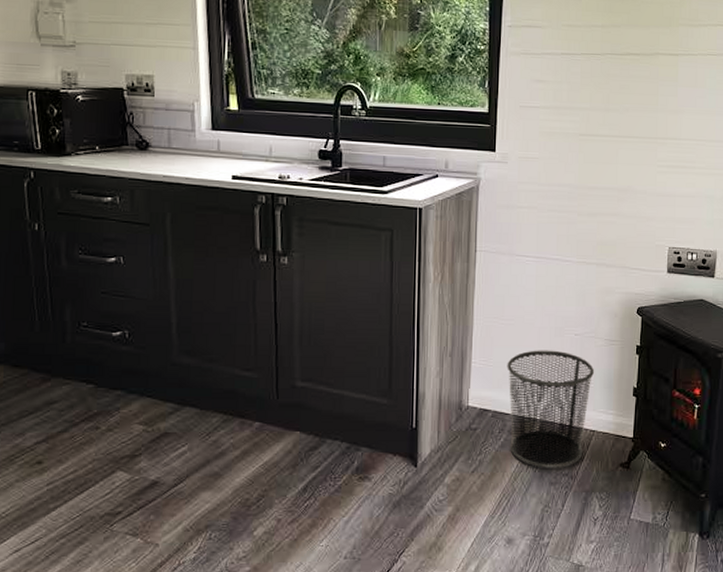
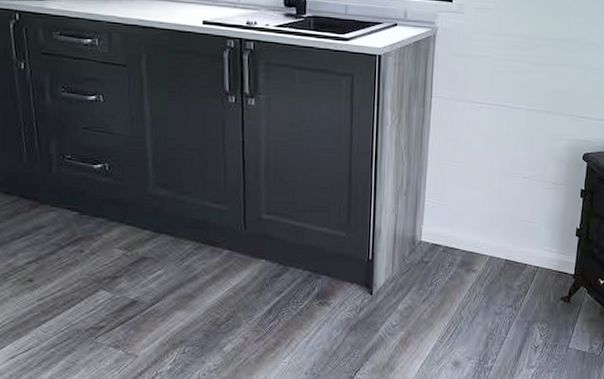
waste bin: present [507,350,594,468] -> none [458,191,540,300]

